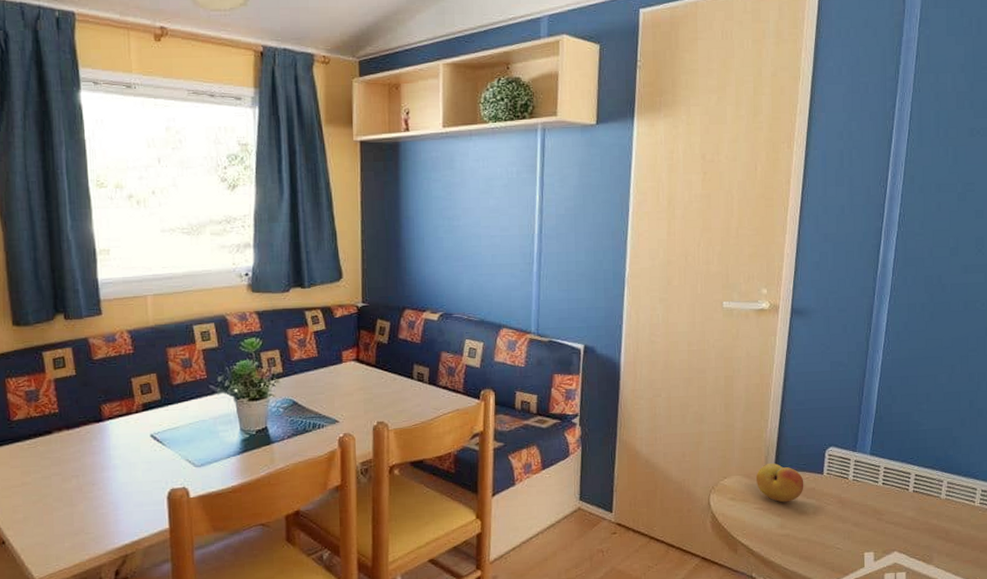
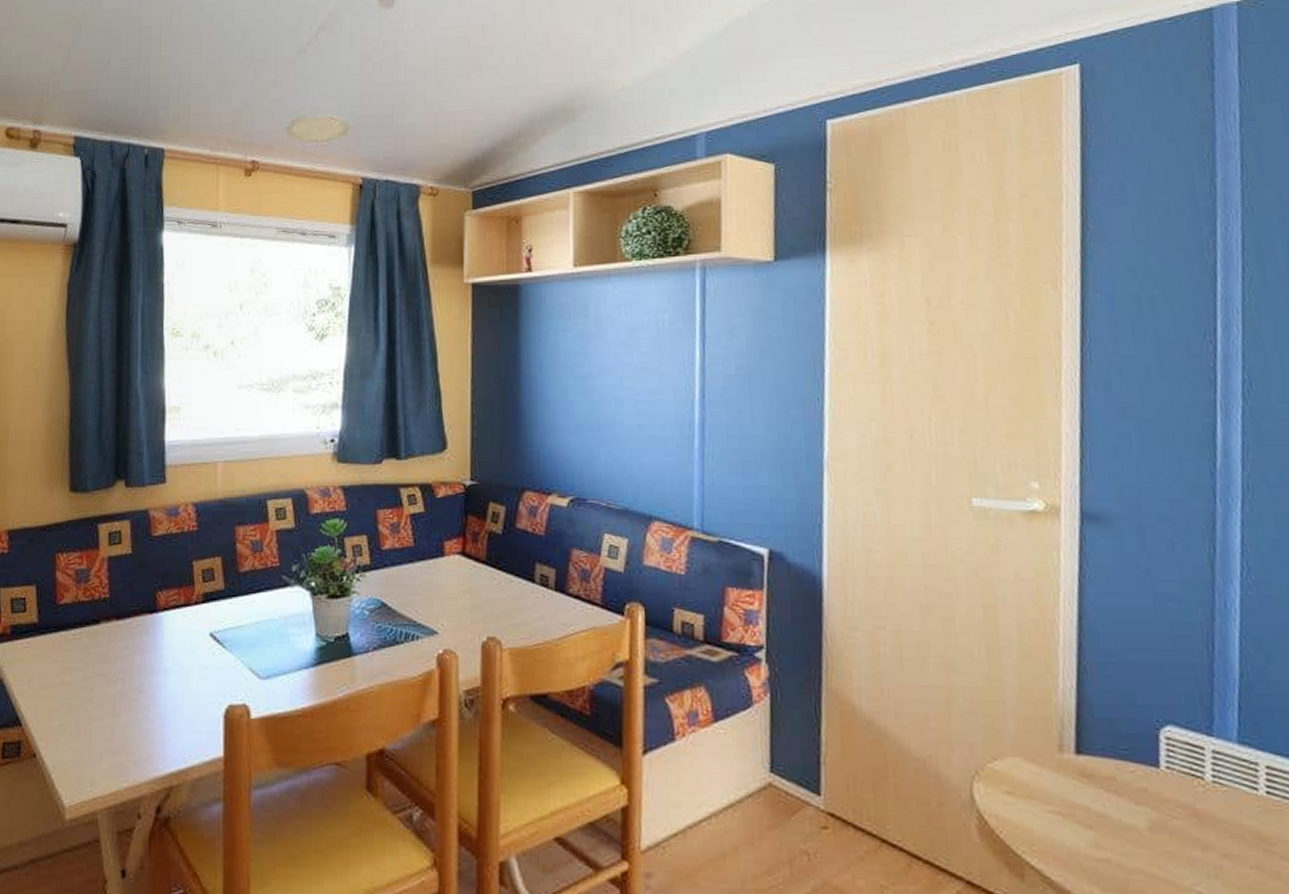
fruit: present [756,463,804,503] -> none [1046,743,1129,807]

